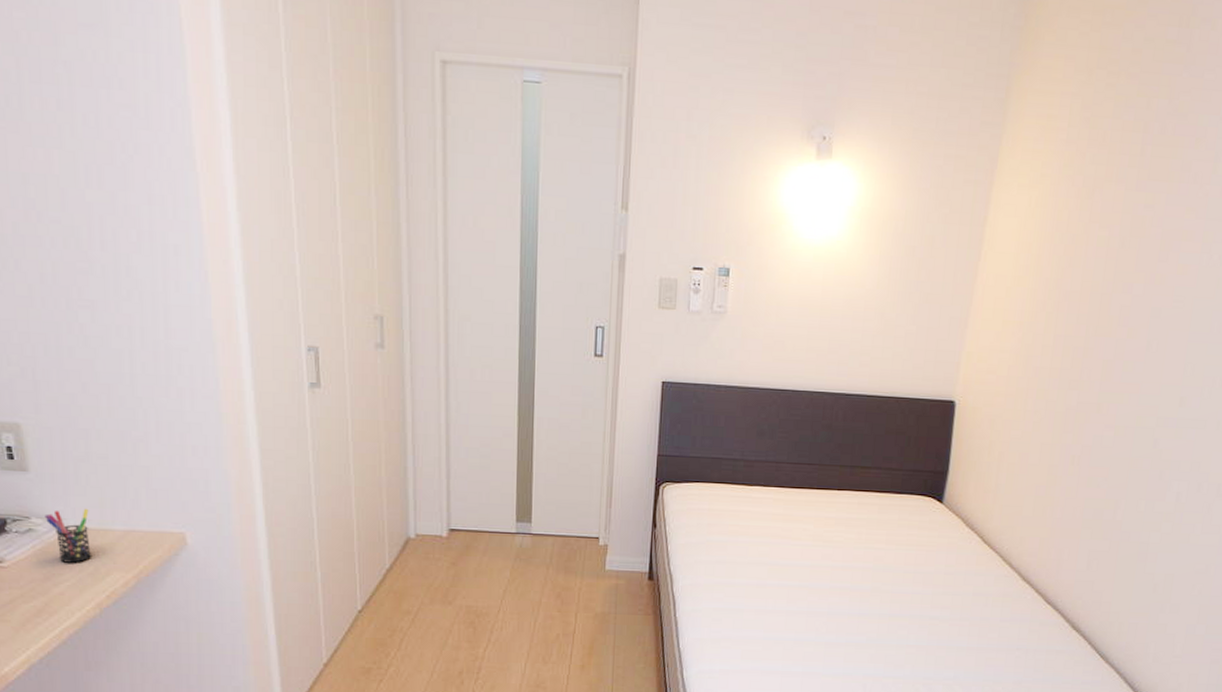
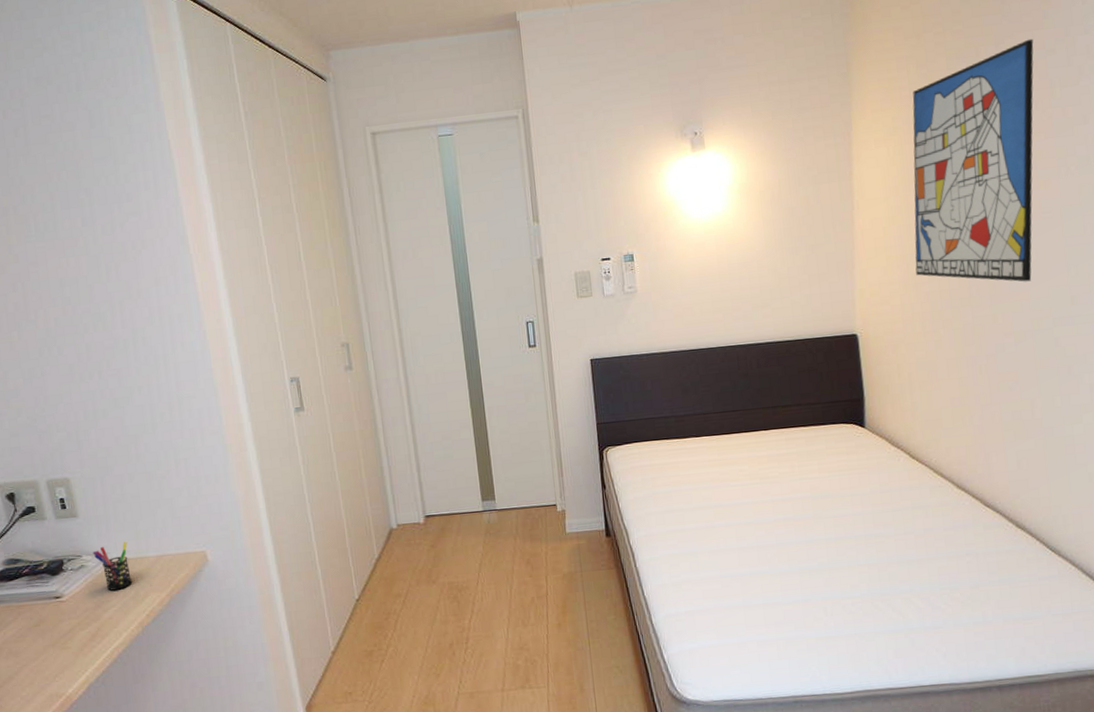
wall art: none [1030,100,1210,374] -> present [912,38,1034,282]

